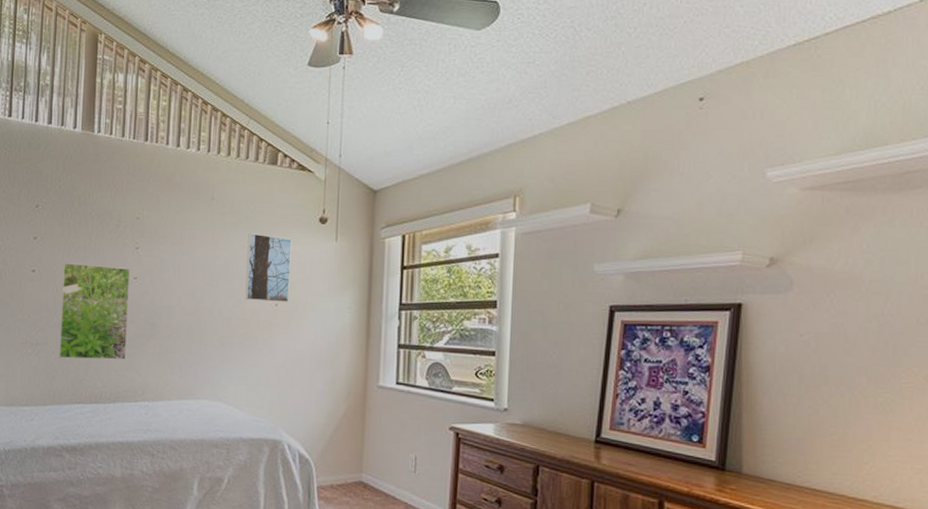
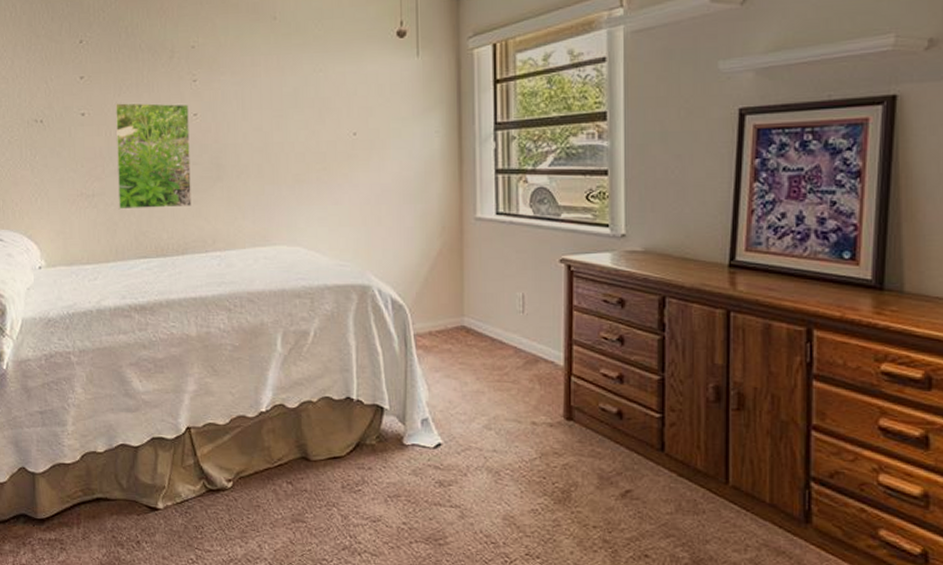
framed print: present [245,233,292,303] -> none [317,54,369,131]

